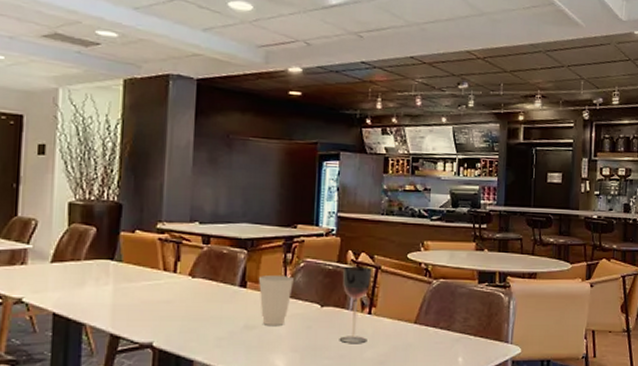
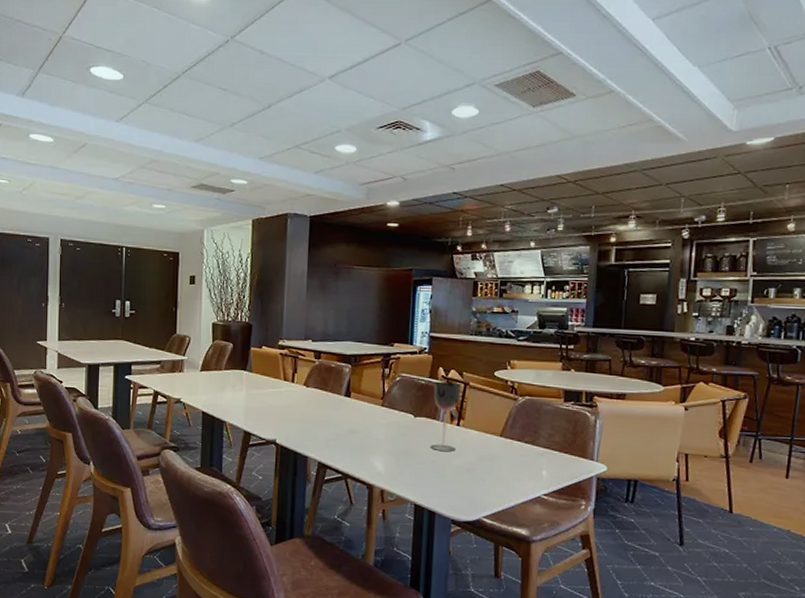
cup: present [258,276,294,325] -> none [360,387,391,431]

